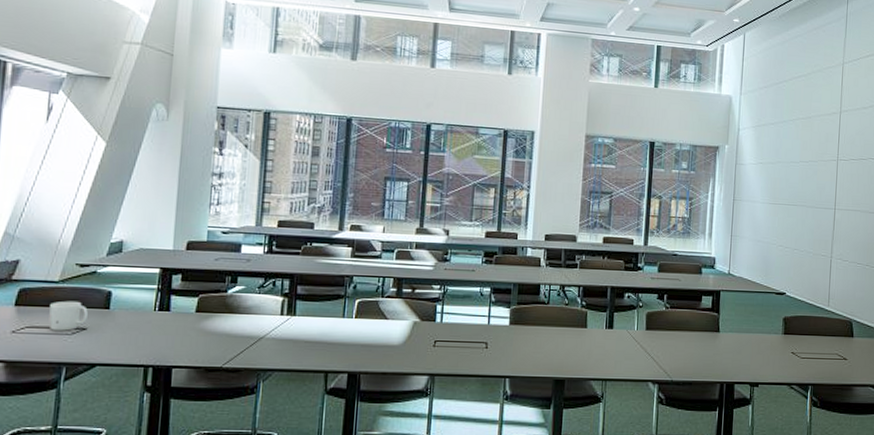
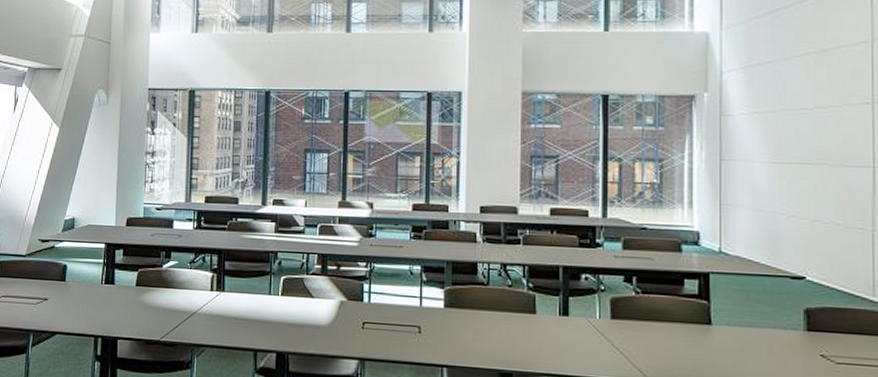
mug: present [48,301,89,331] -> none [19,273,50,301]

